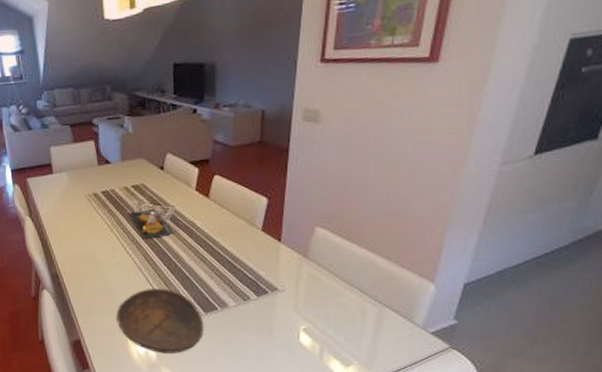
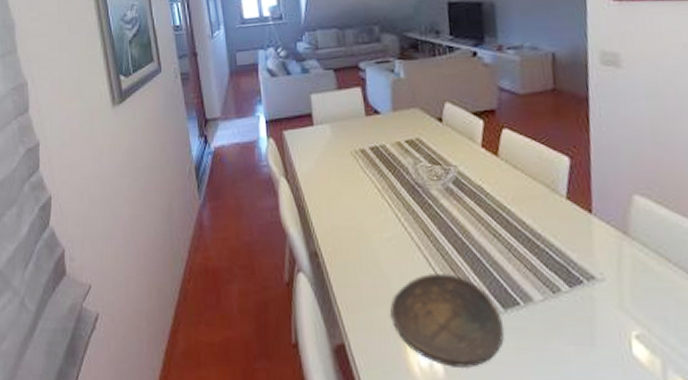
plate: present [128,209,174,239] -> none [401,169,459,208]

